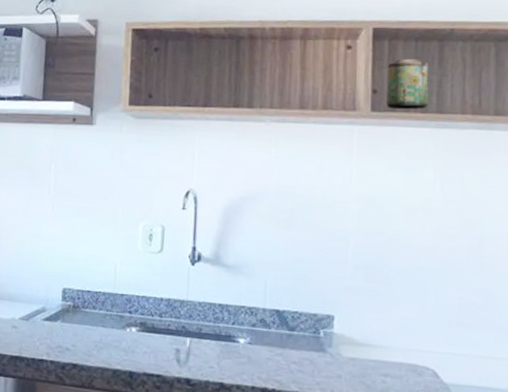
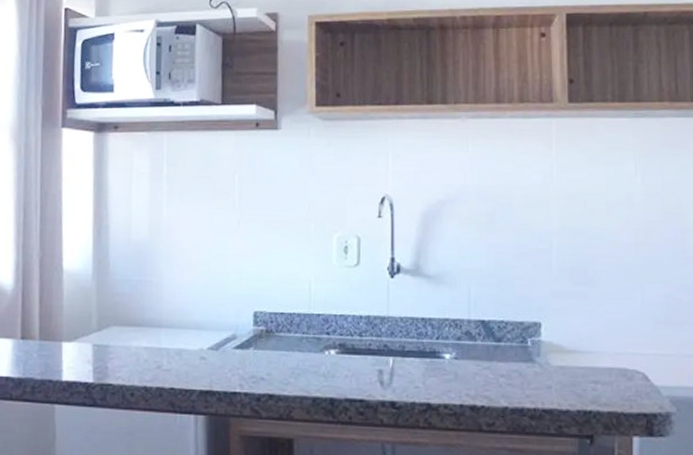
canister: present [387,58,429,110] -> none [583,45,625,100]

